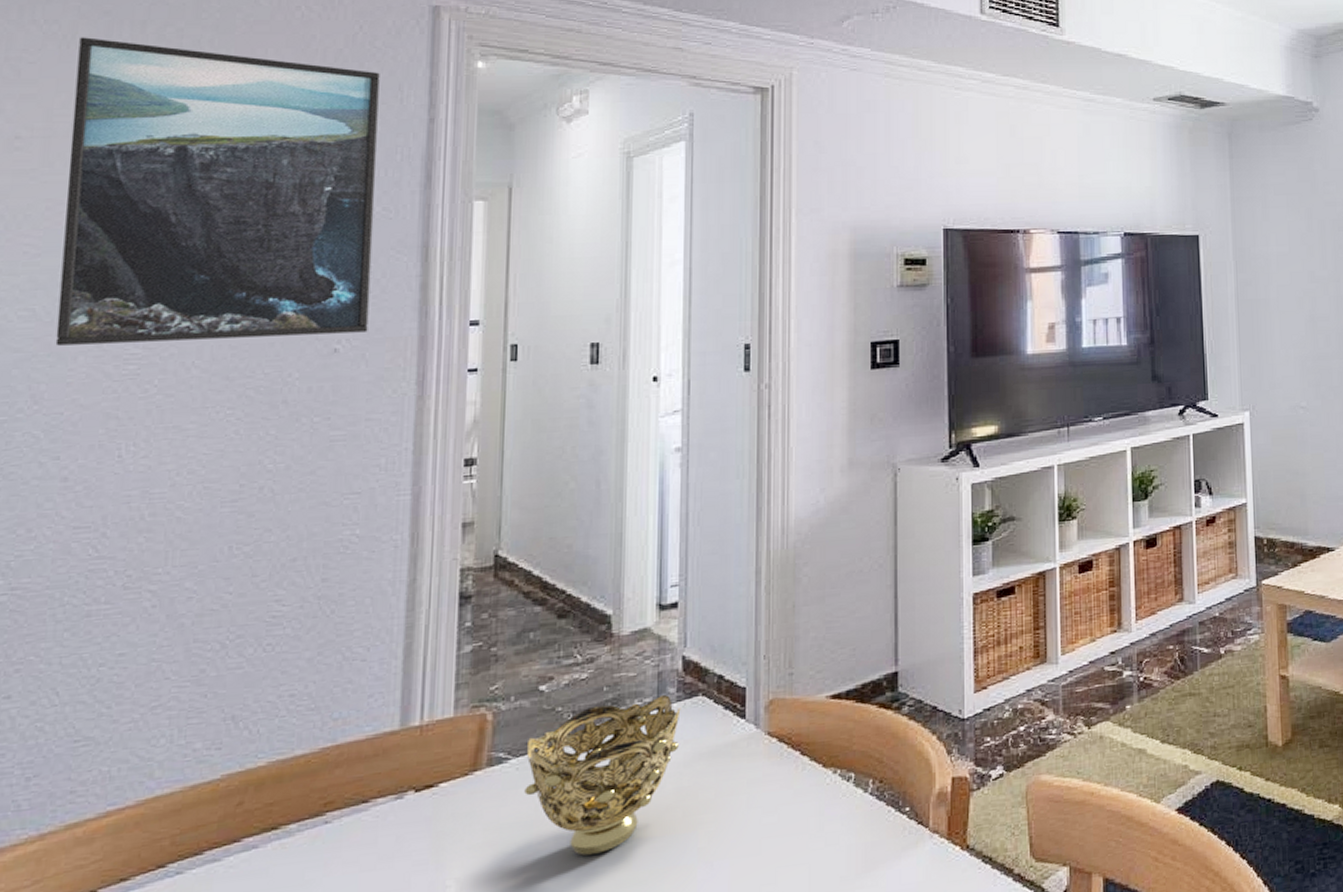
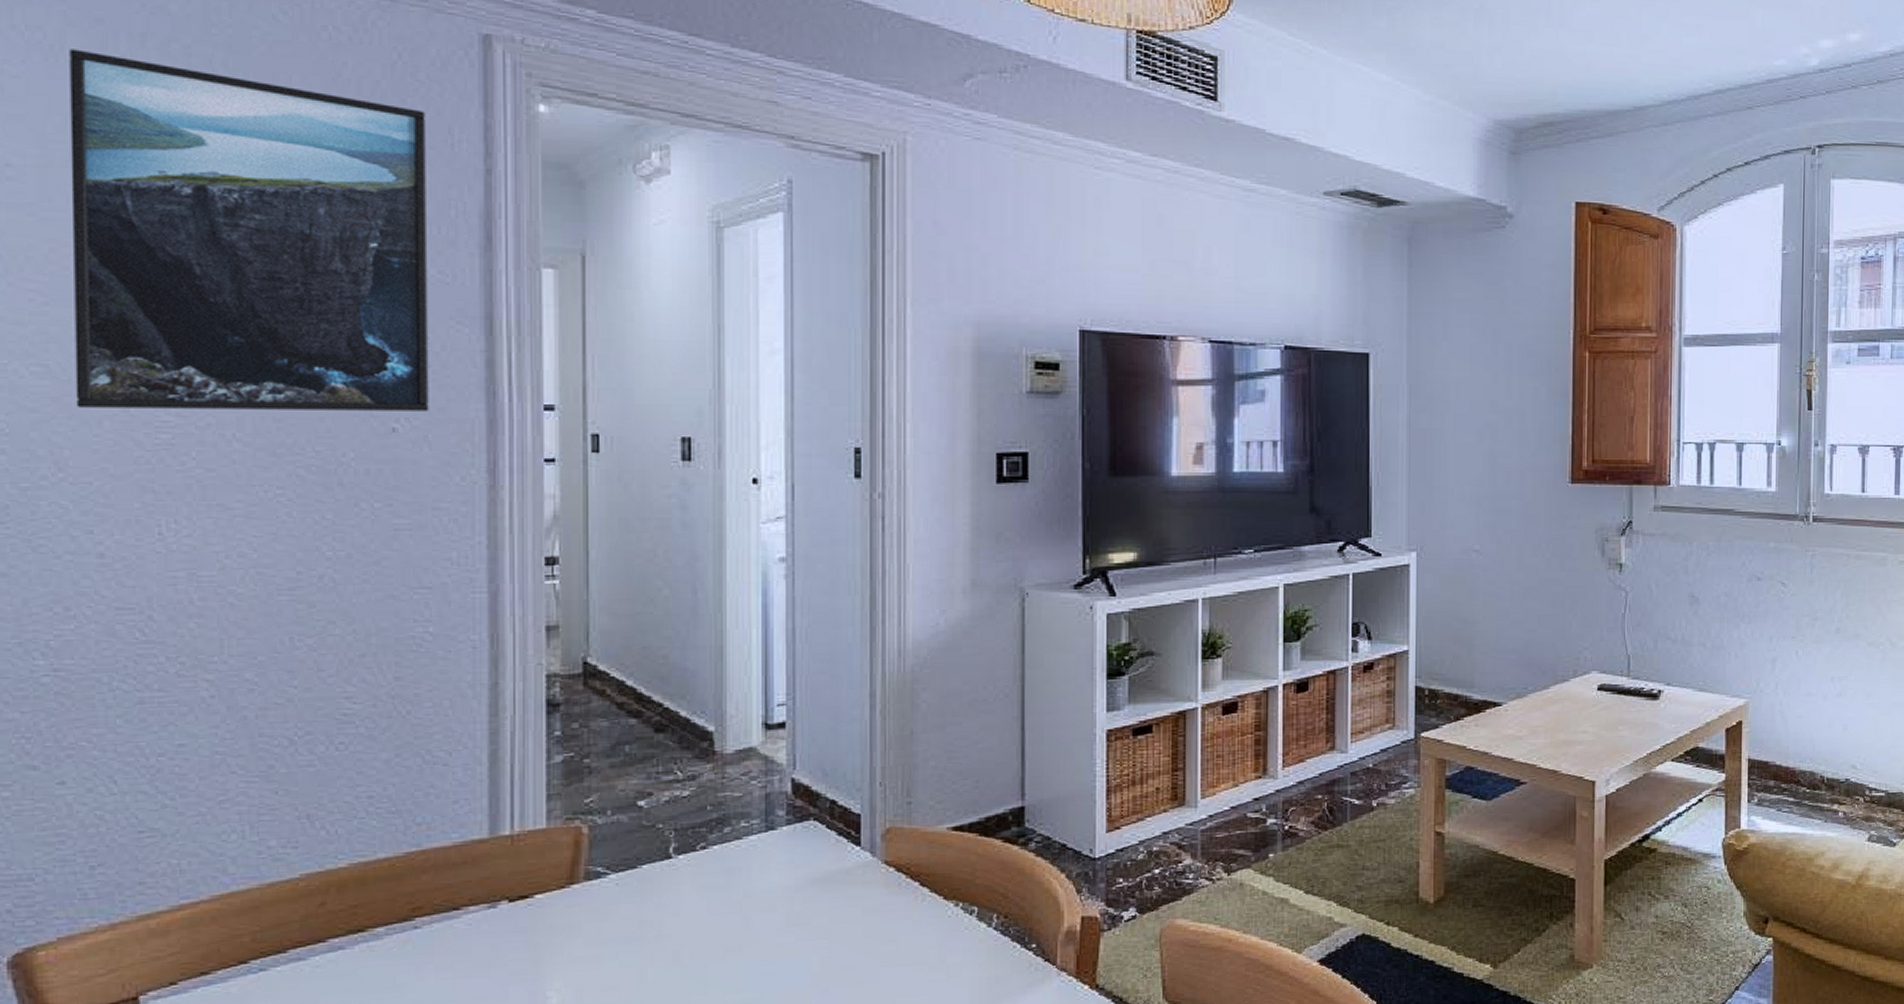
decorative bowl: present [524,695,681,856] -> none [626,818,791,974]

